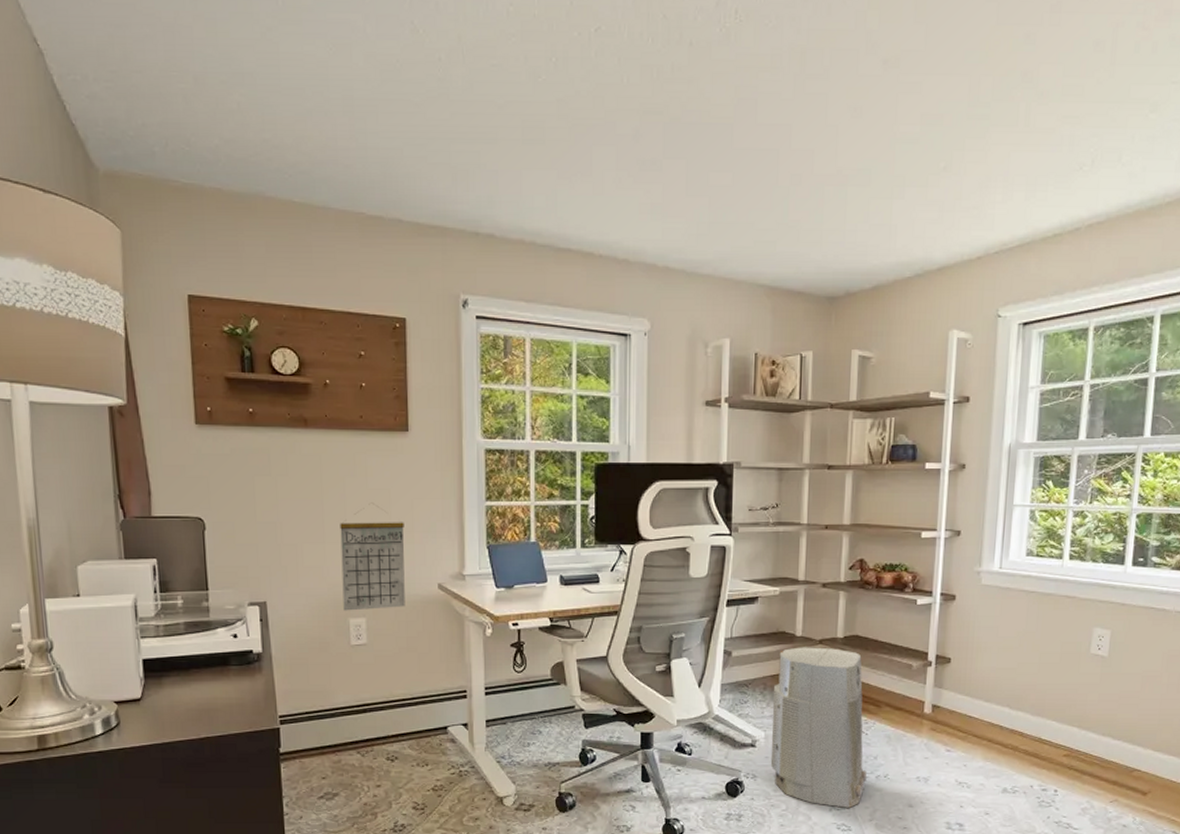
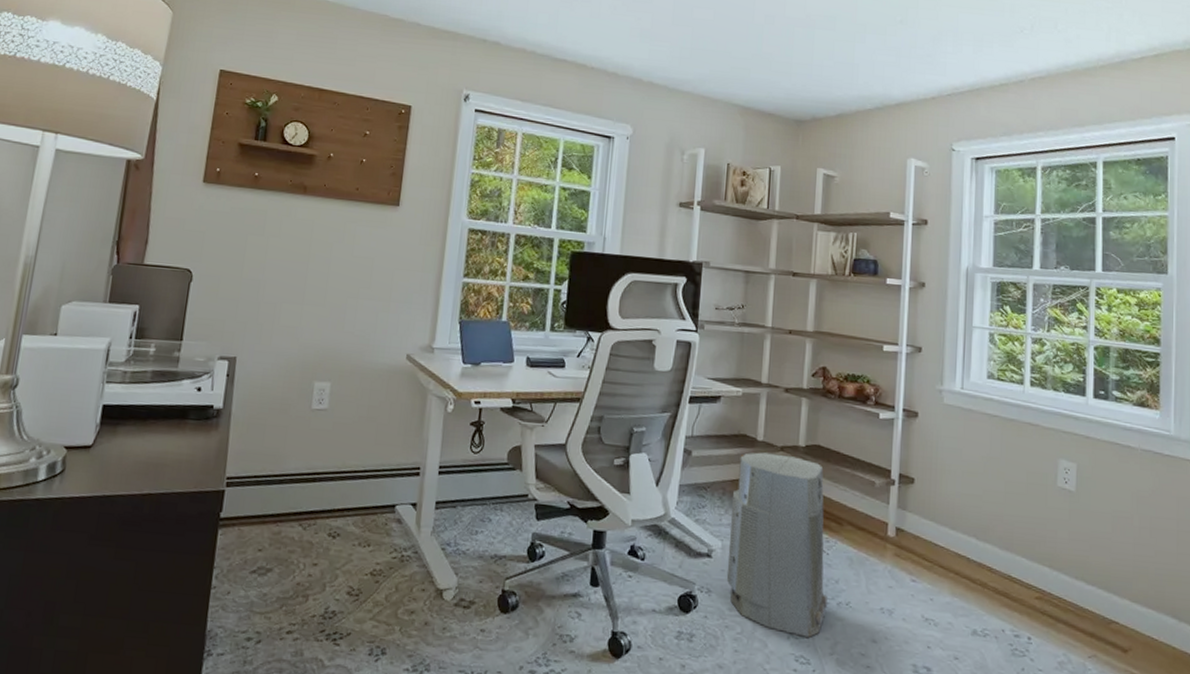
calendar: present [340,502,405,611] -> none [310,269,383,375]

